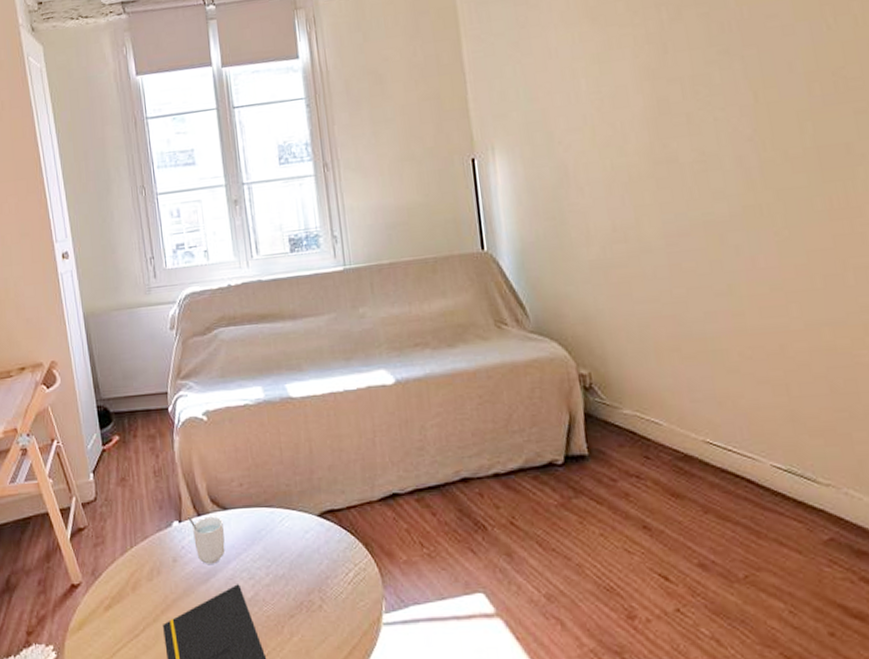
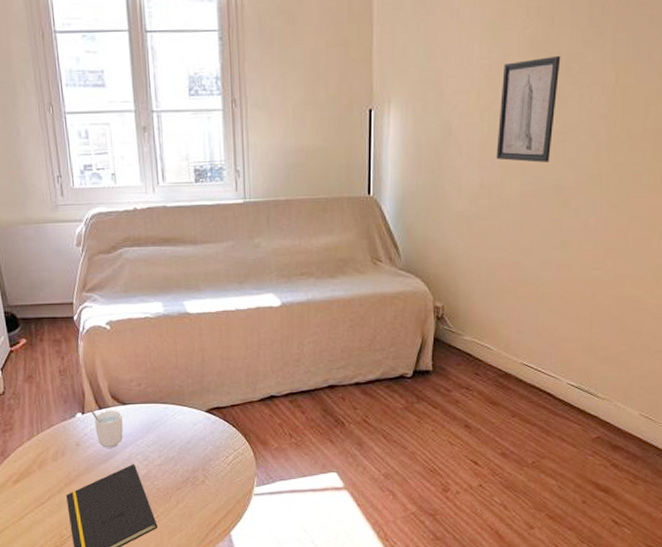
wall art: none [617,81,692,199] -> present [496,56,561,163]

